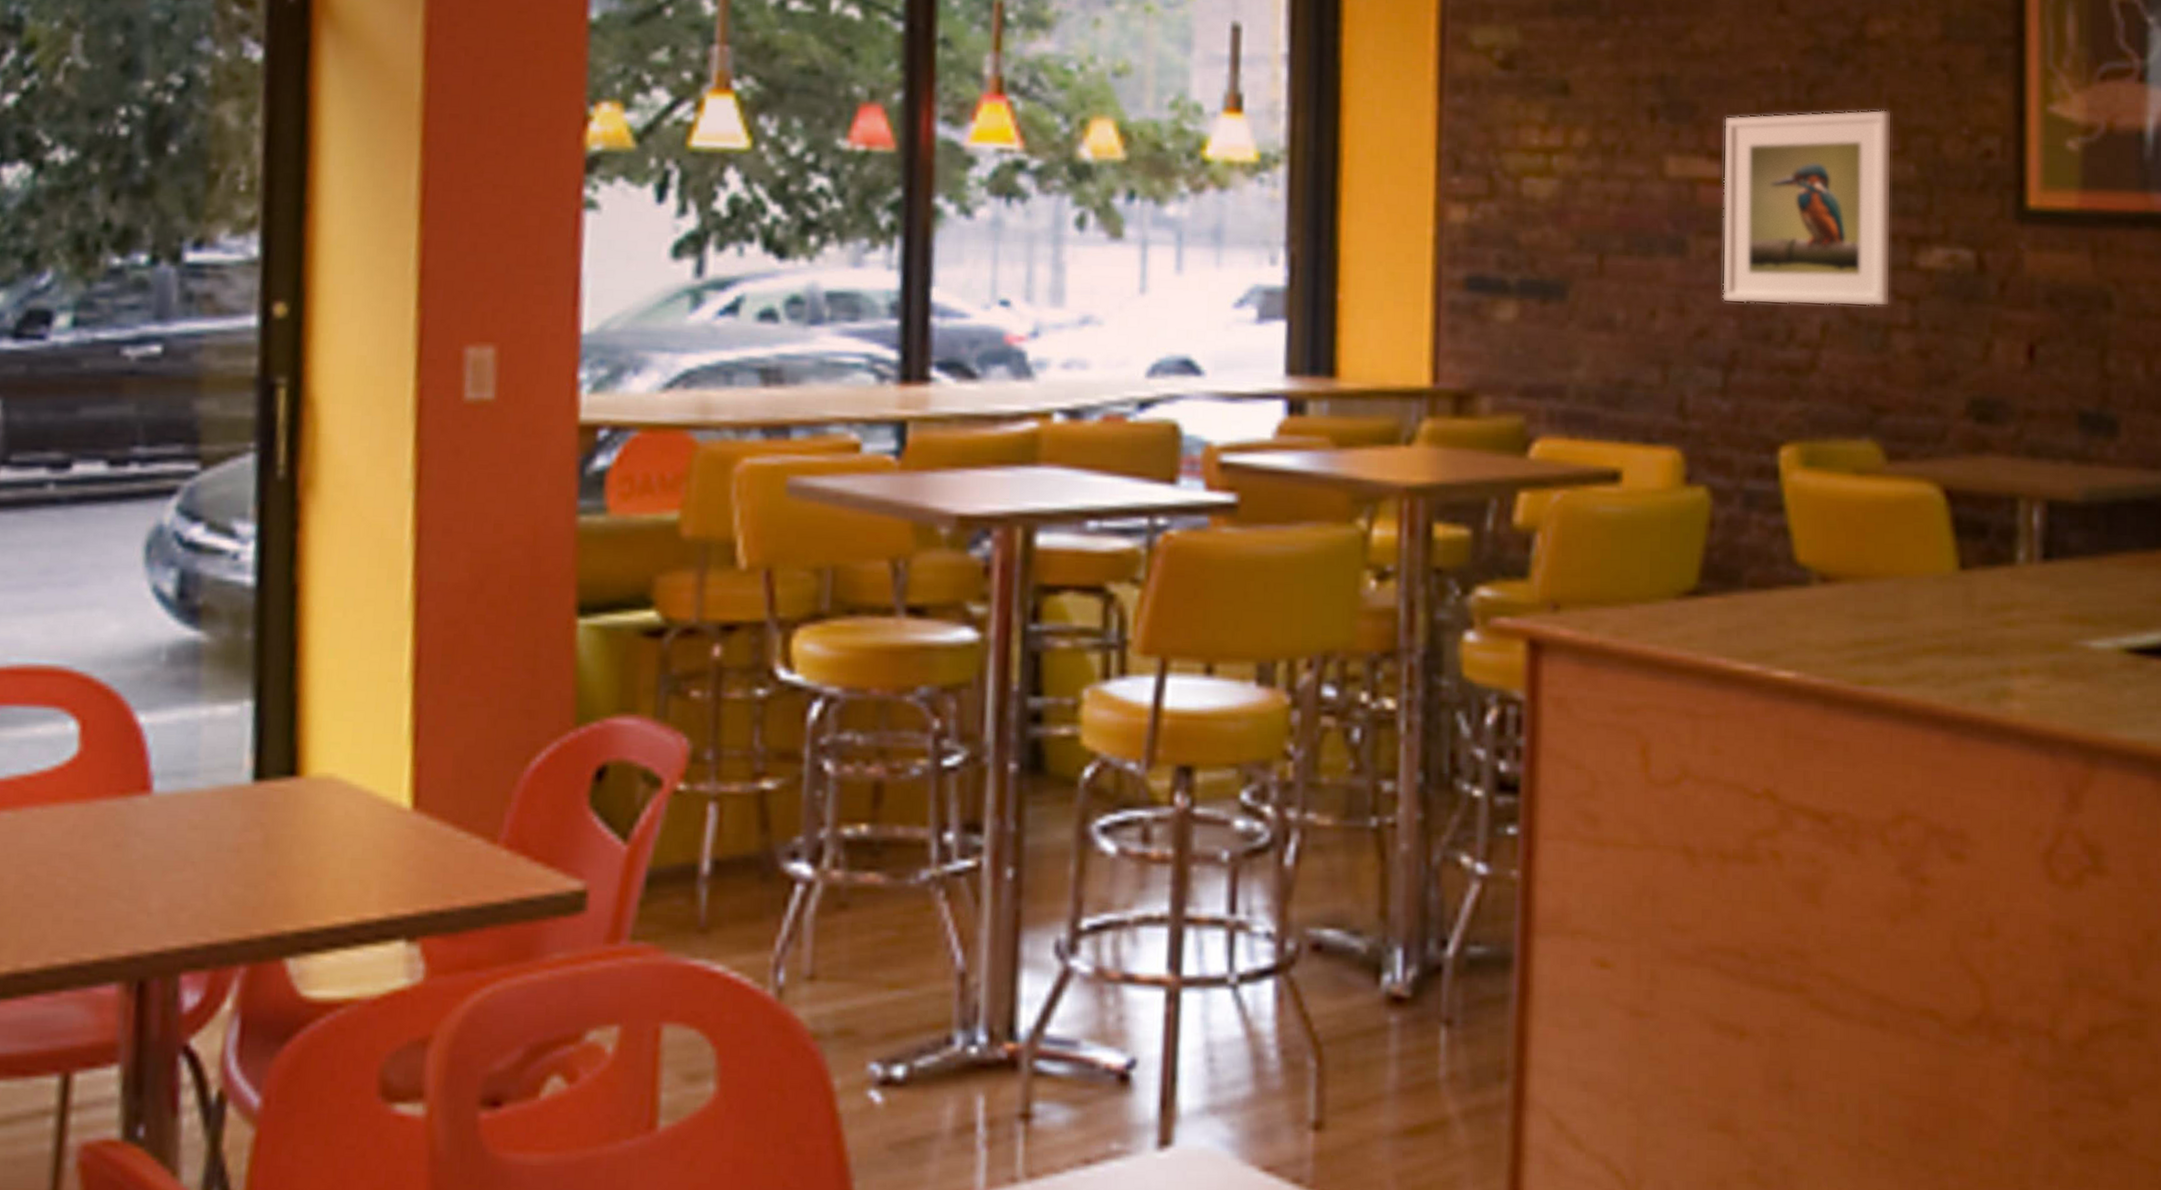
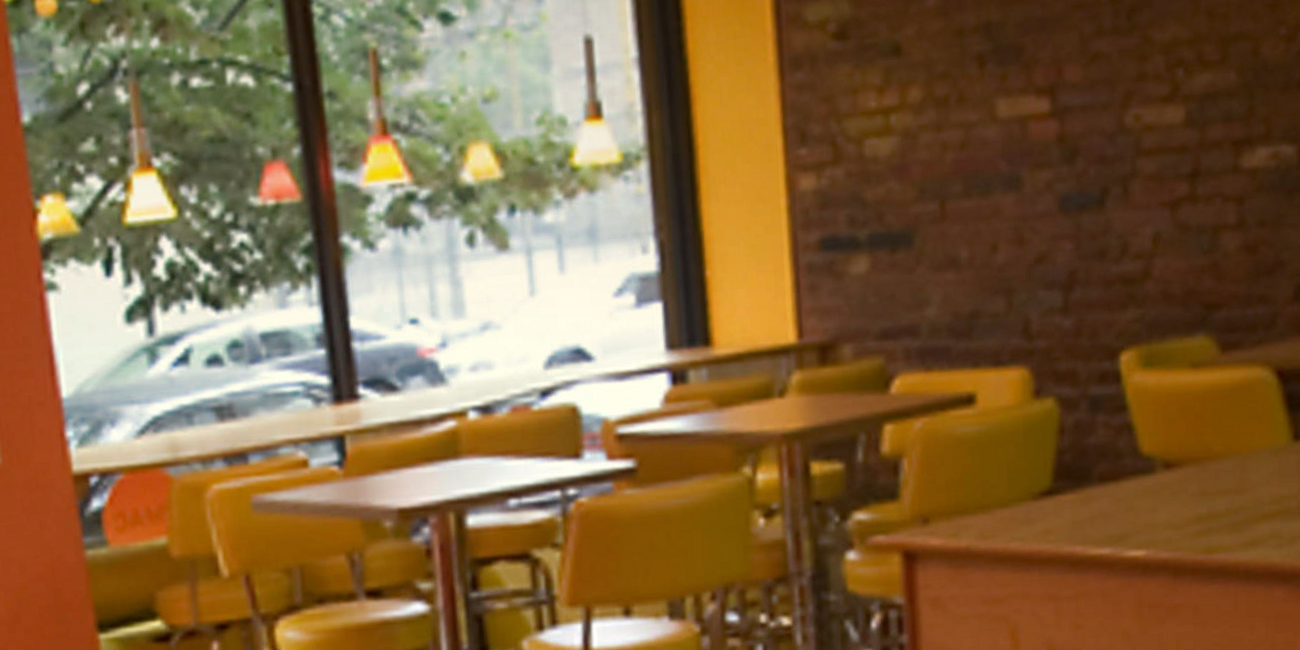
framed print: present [1721,109,1893,307] -> none [1049,22,1218,229]

